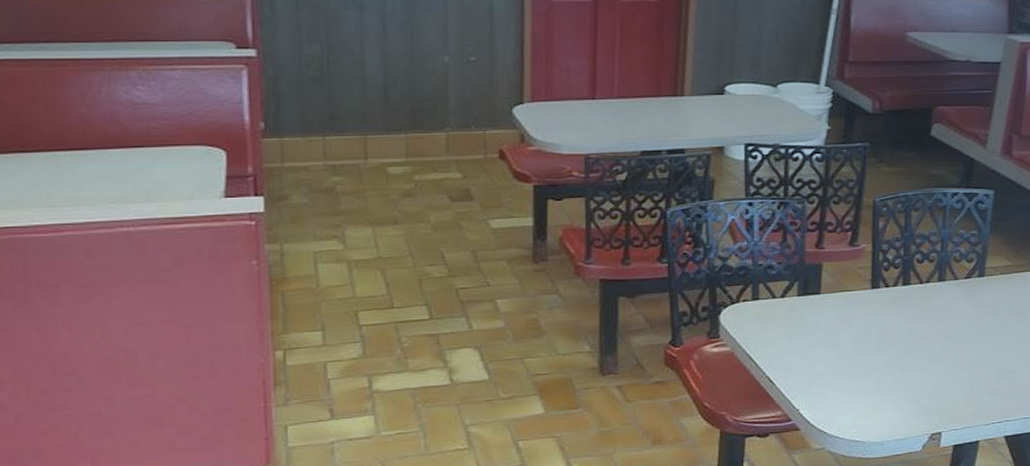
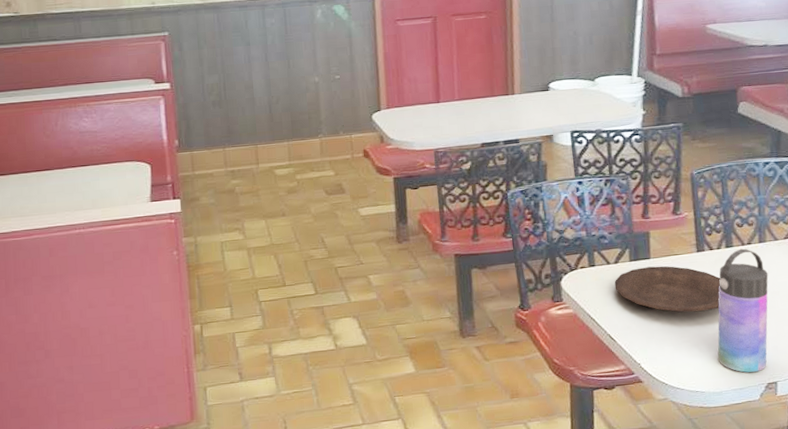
plate: none [778,302,893,355] -> present [614,266,721,313]
water bottle: none [883,287,944,422] -> present [717,248,769,373]

